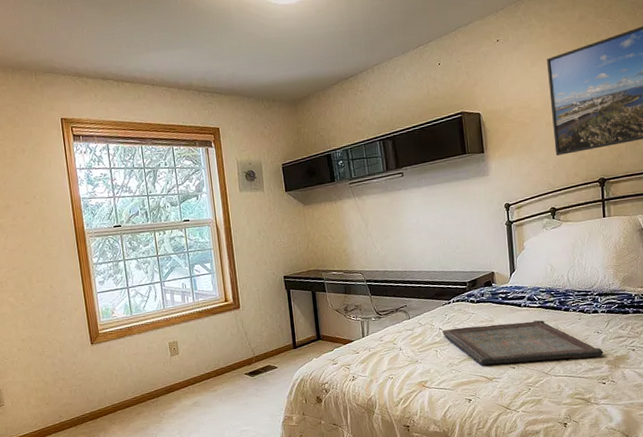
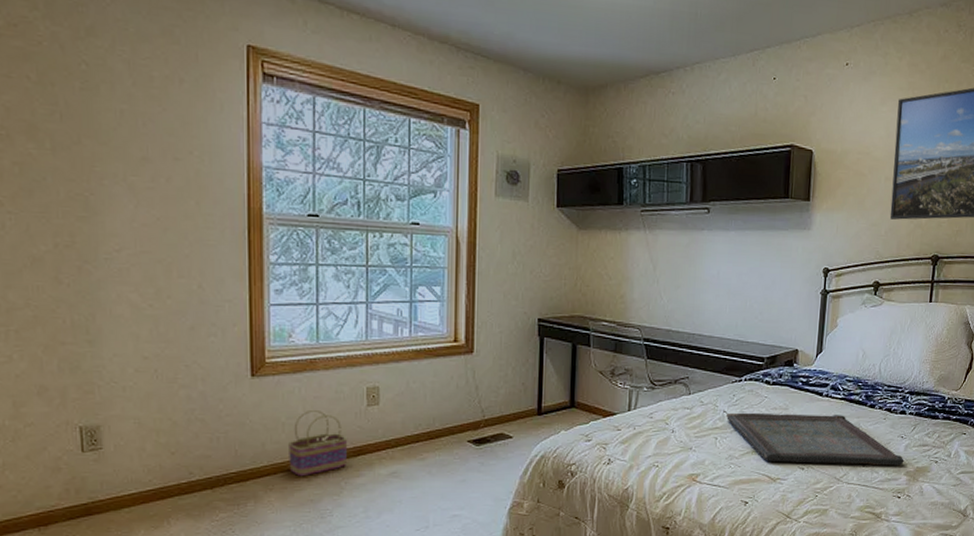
basket: none [121,362,162,412] -> present [289,409,348,476]

